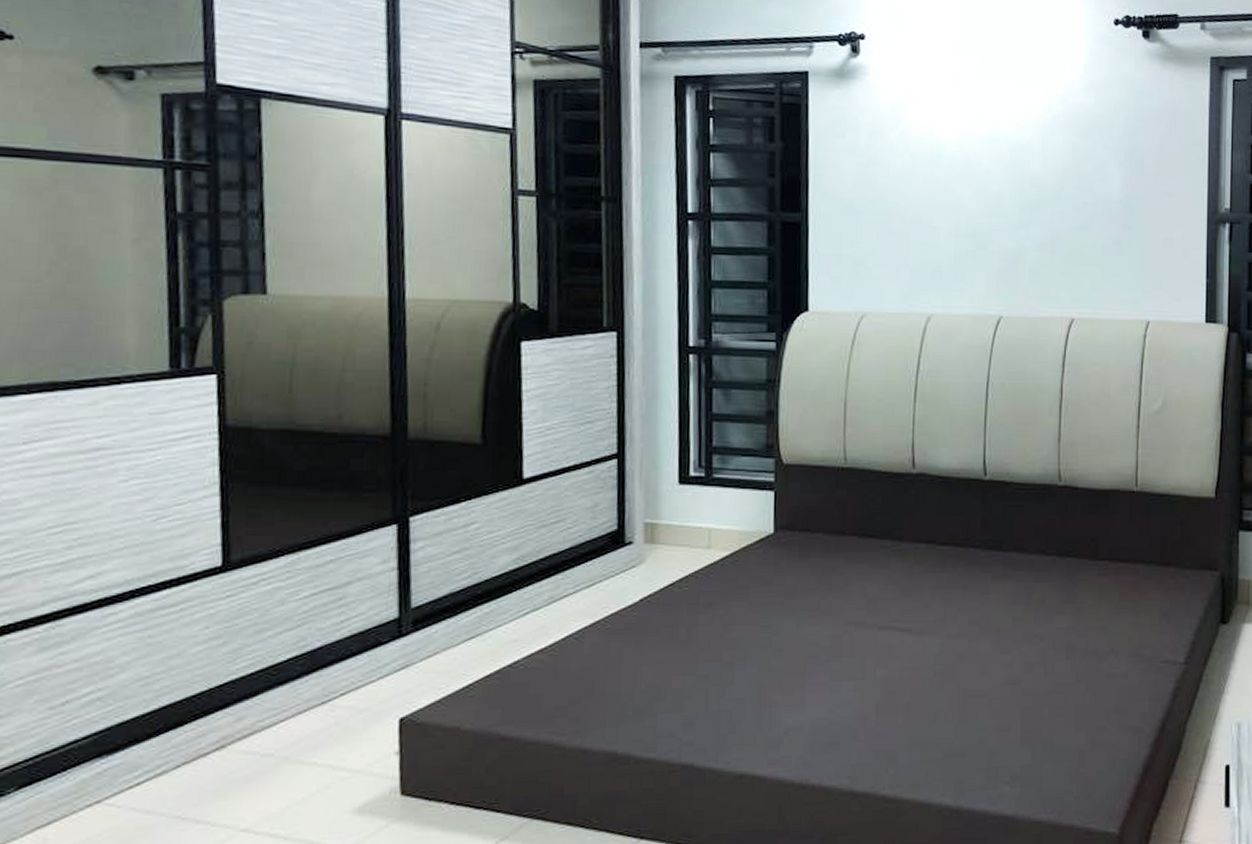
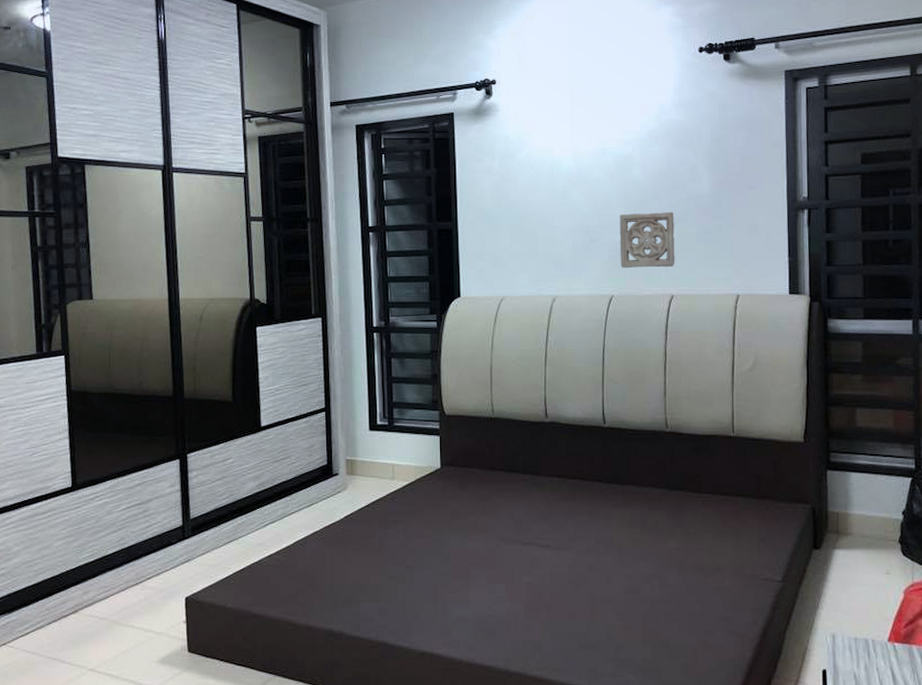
wall ornament: none [1011,215,1078,285] -> present [619,212,675,268]

